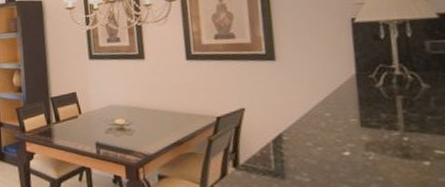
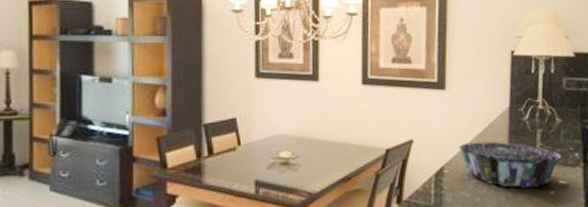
decorative bowl: none [298,109,434,157] -> present [459,141,561,188]

